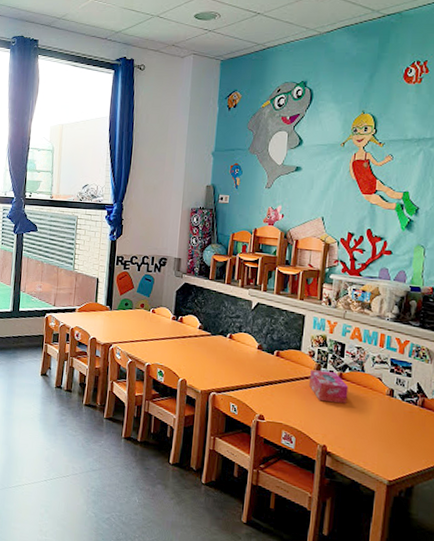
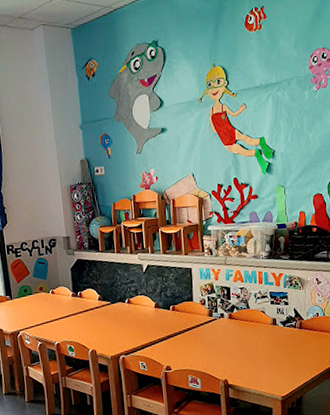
tissue box: present [309,369,349,403] -> none [204,314,239,343]

